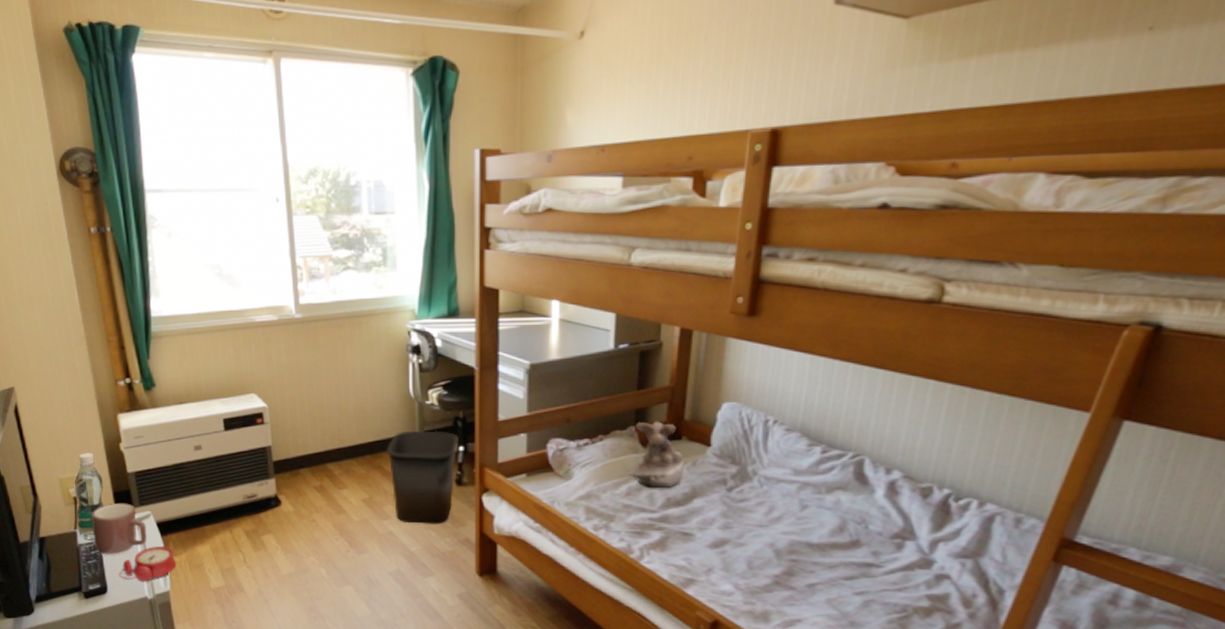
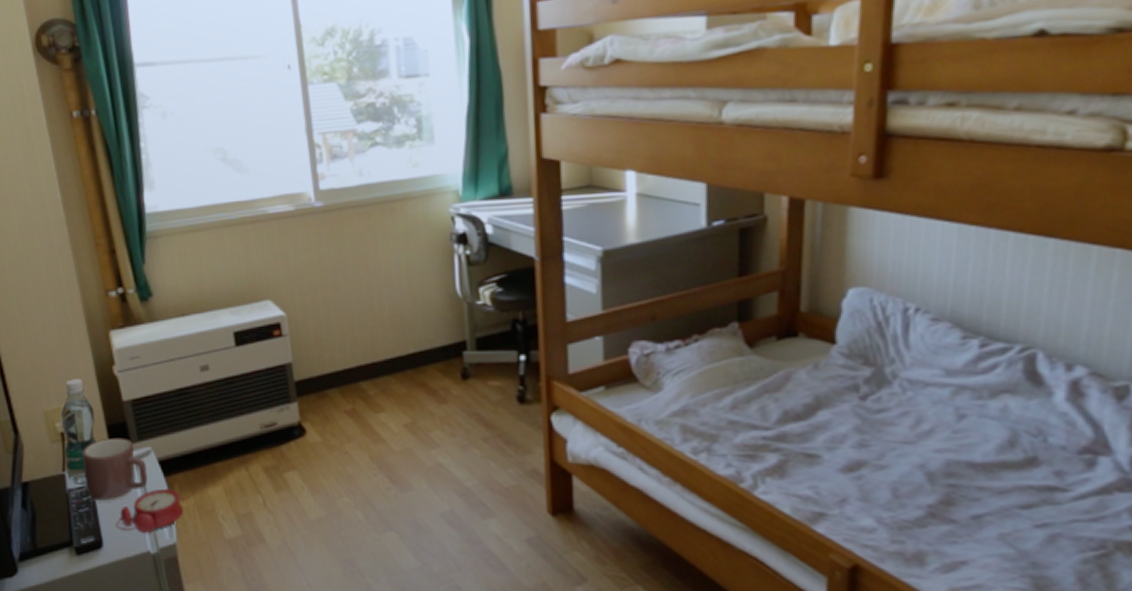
waste bin: present [386,430,459,525] -> none [431,337,519,453]
stuffed animal: present [630,421,684,489] -> none [735,315,803,400]

